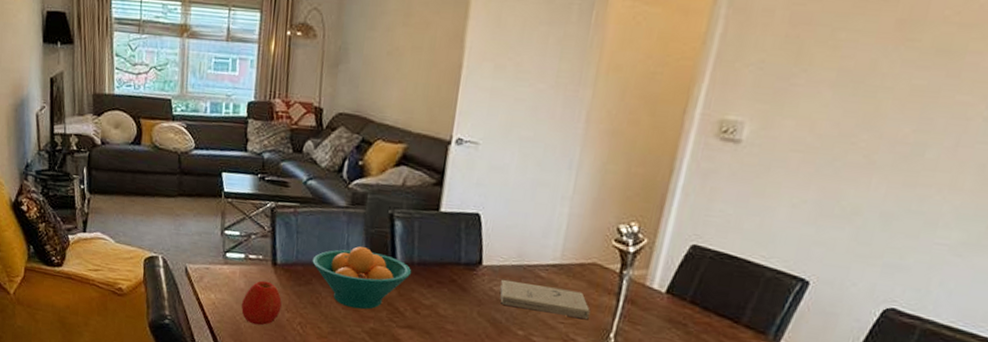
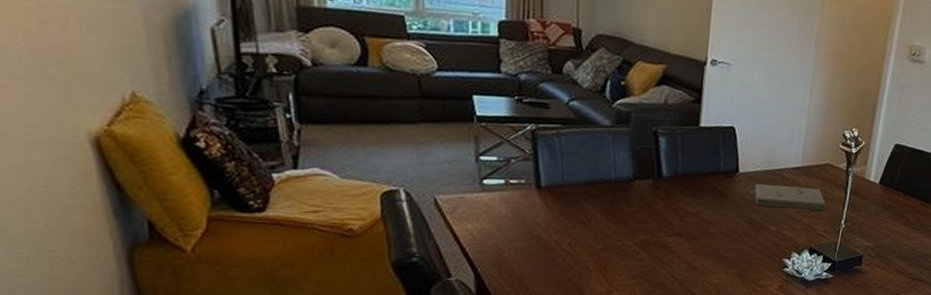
apple: present [241,280,282,326] -> none [503,205,549,251]
fruit bowl: present [312,246,412,310] -> none [579,163,677,223]

